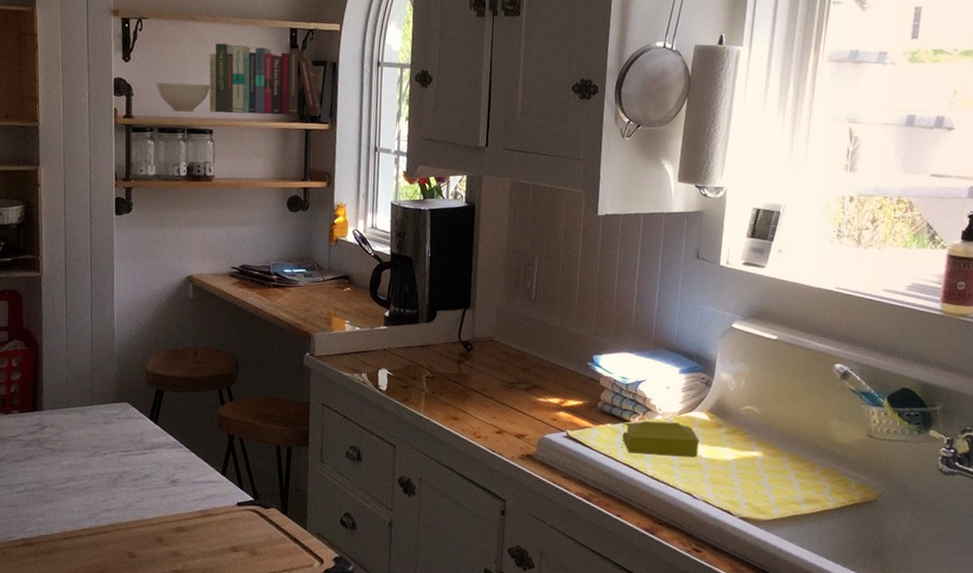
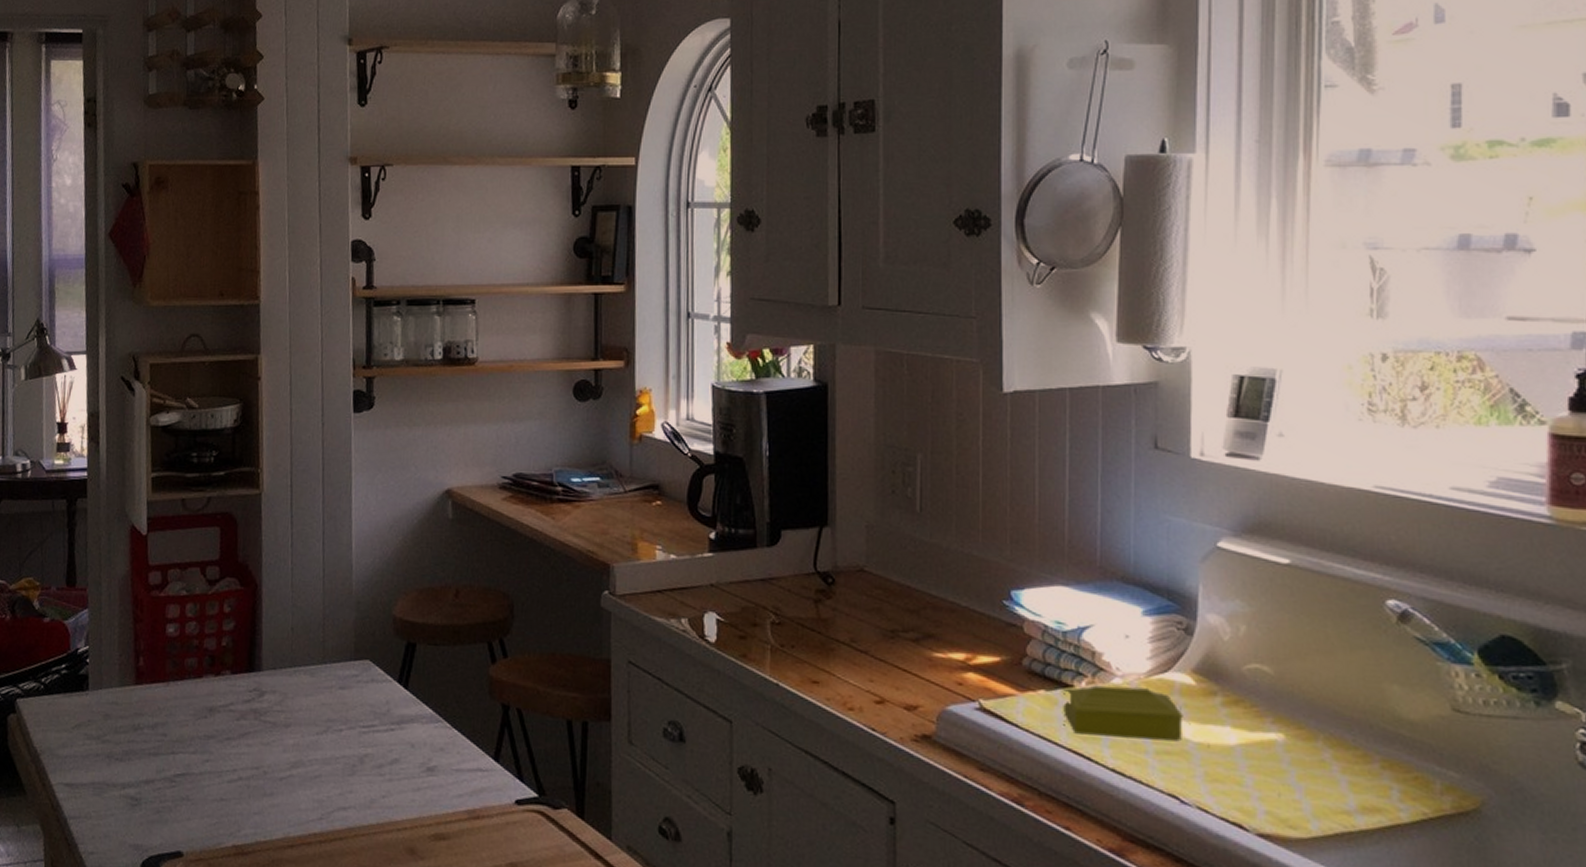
bowl: present [156,82,211,112] -> none [403,242,472,278]
books: present [209,43,323,117] -> none [469,190,617,278]

